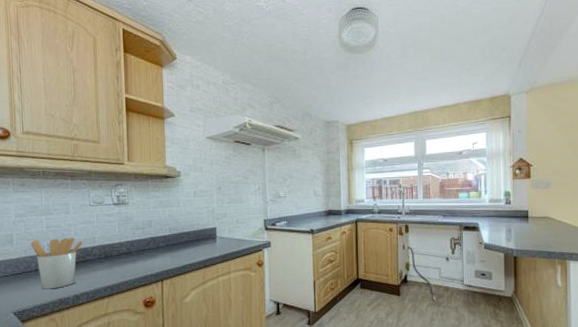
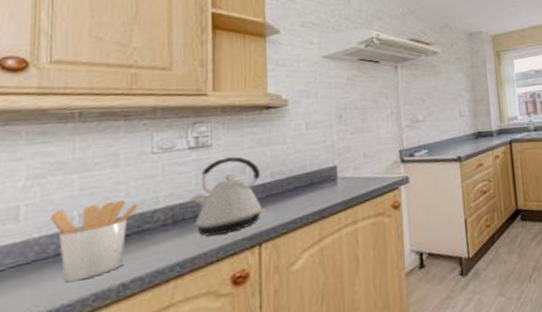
kettle: none [115,213,166,270] -> present [189,156,267,237]

